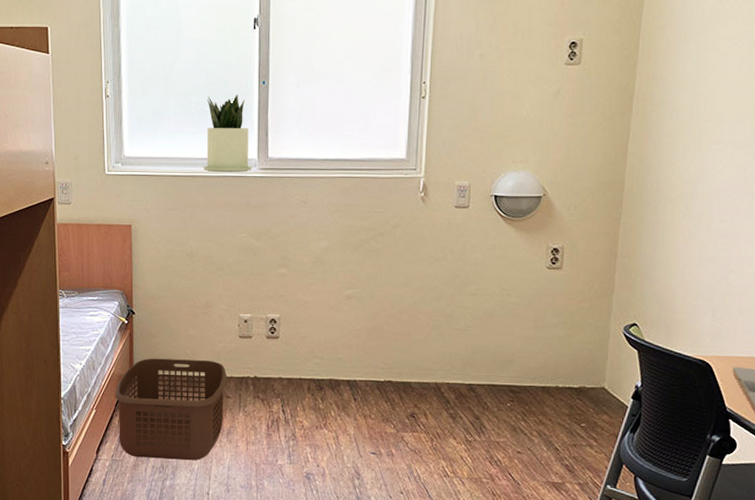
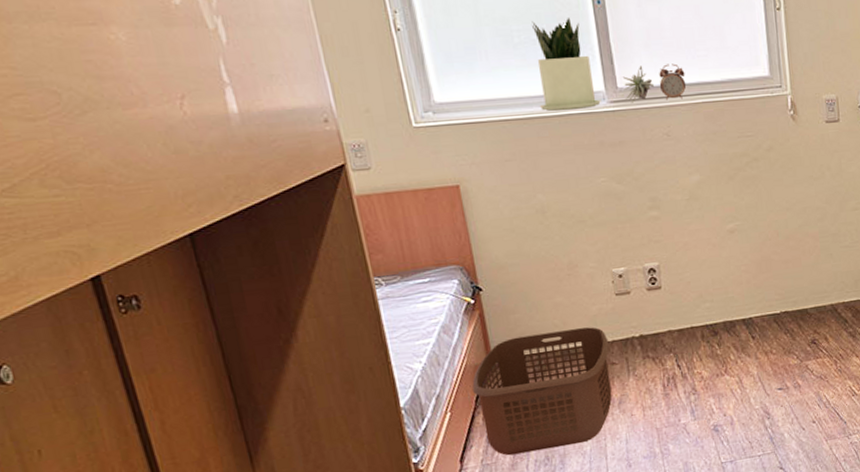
succulent plant: none [274,140,299,172] -> present [623,66,654,103]
alarm clock: none [304,140,329,173] -> present [659,63,687,101]

